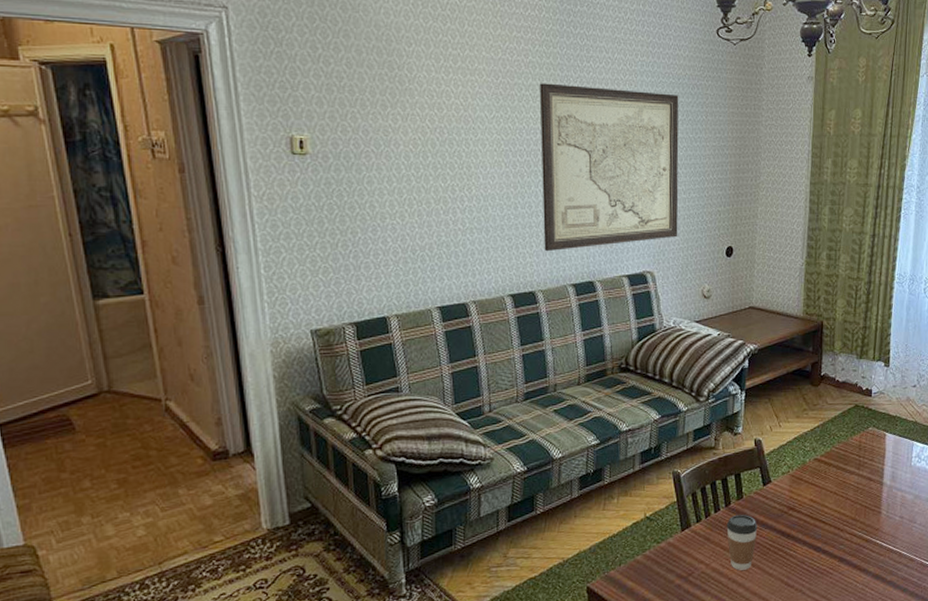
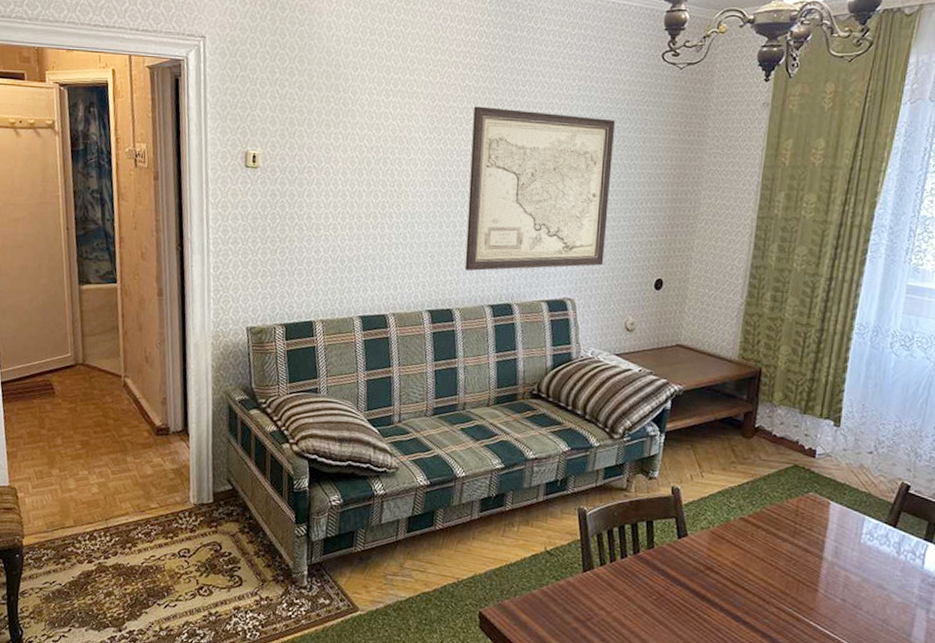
coffee cup: present [726,514,758,570] -> none [633,564,668,626]

